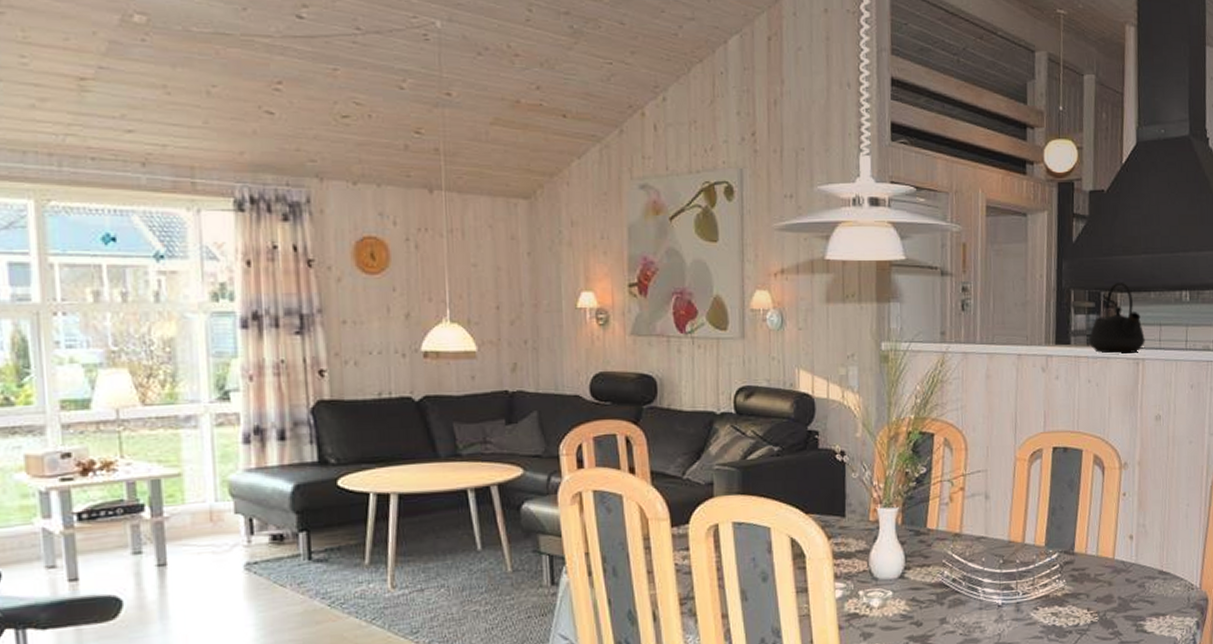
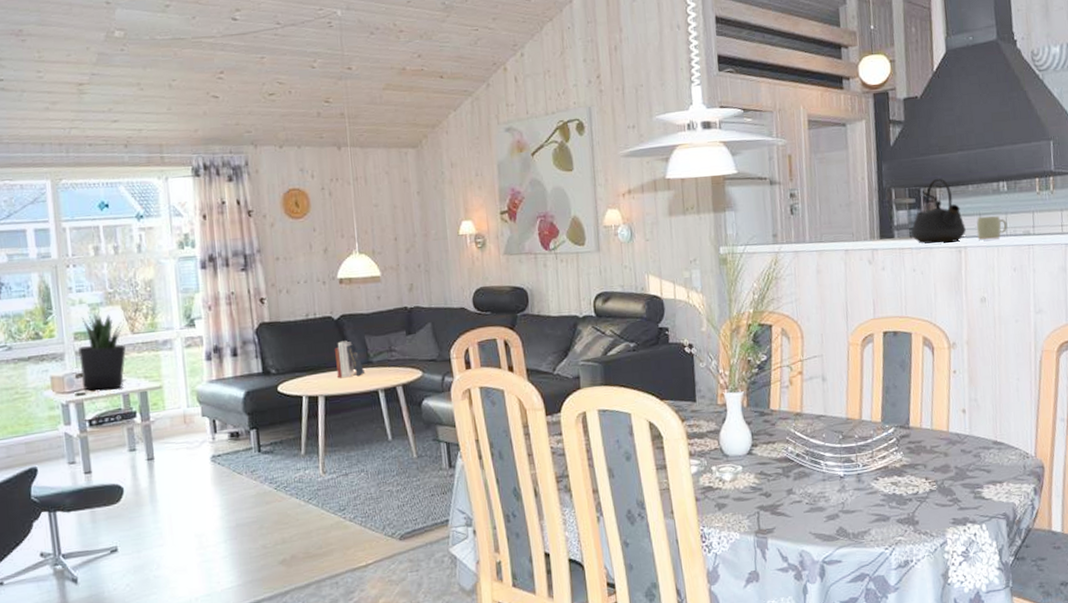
planter: none [66,373,133,476] -> present [78,311,126,391]
books: none [414,428,451,473] -> present [335,341,364,379]
mug: none [1156,327,1188,353] -> present [976,216,1008,240]

